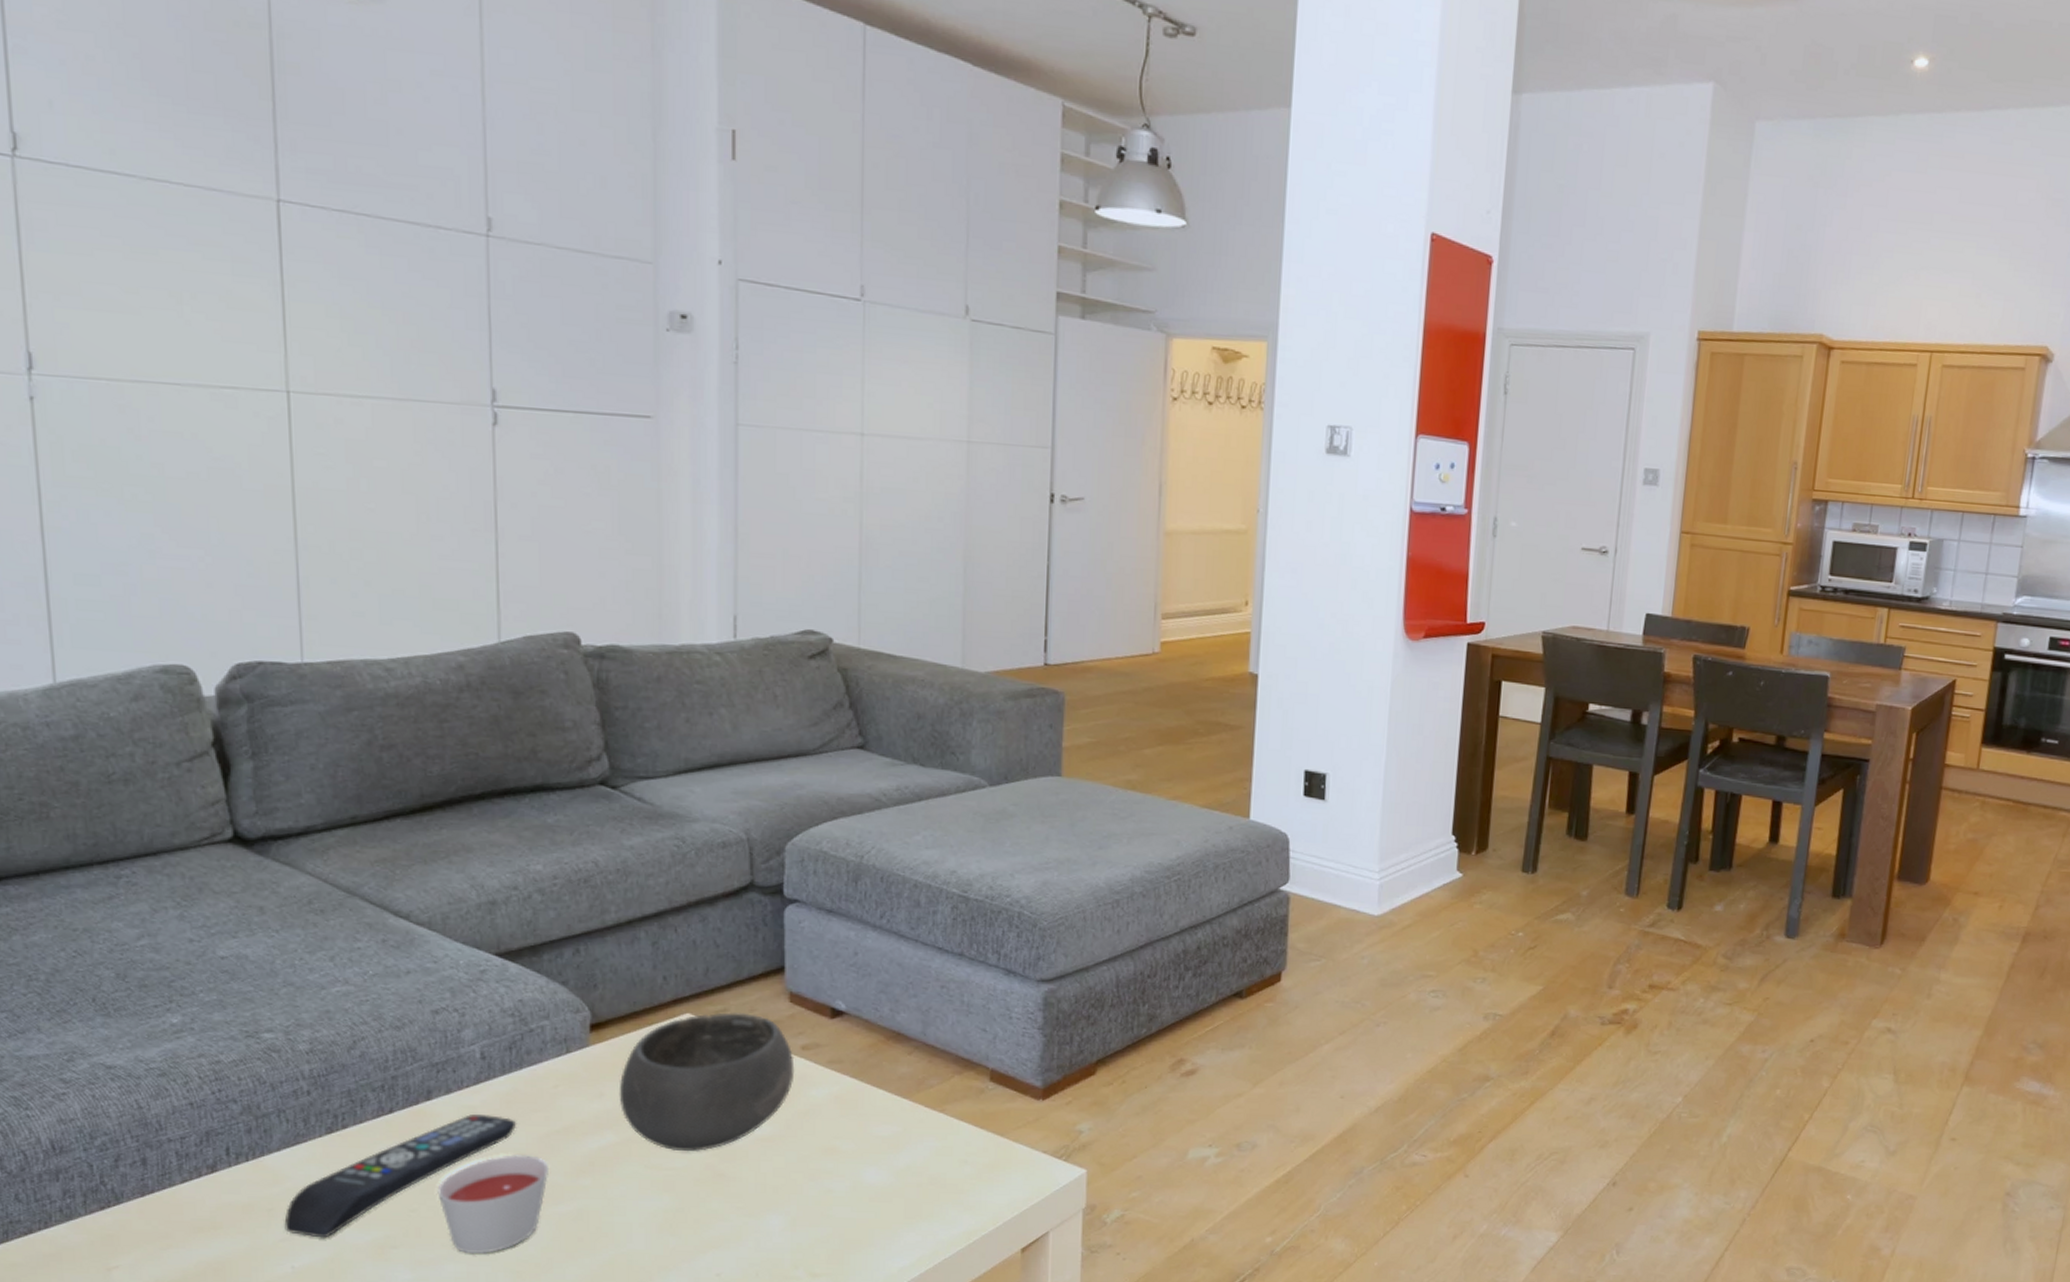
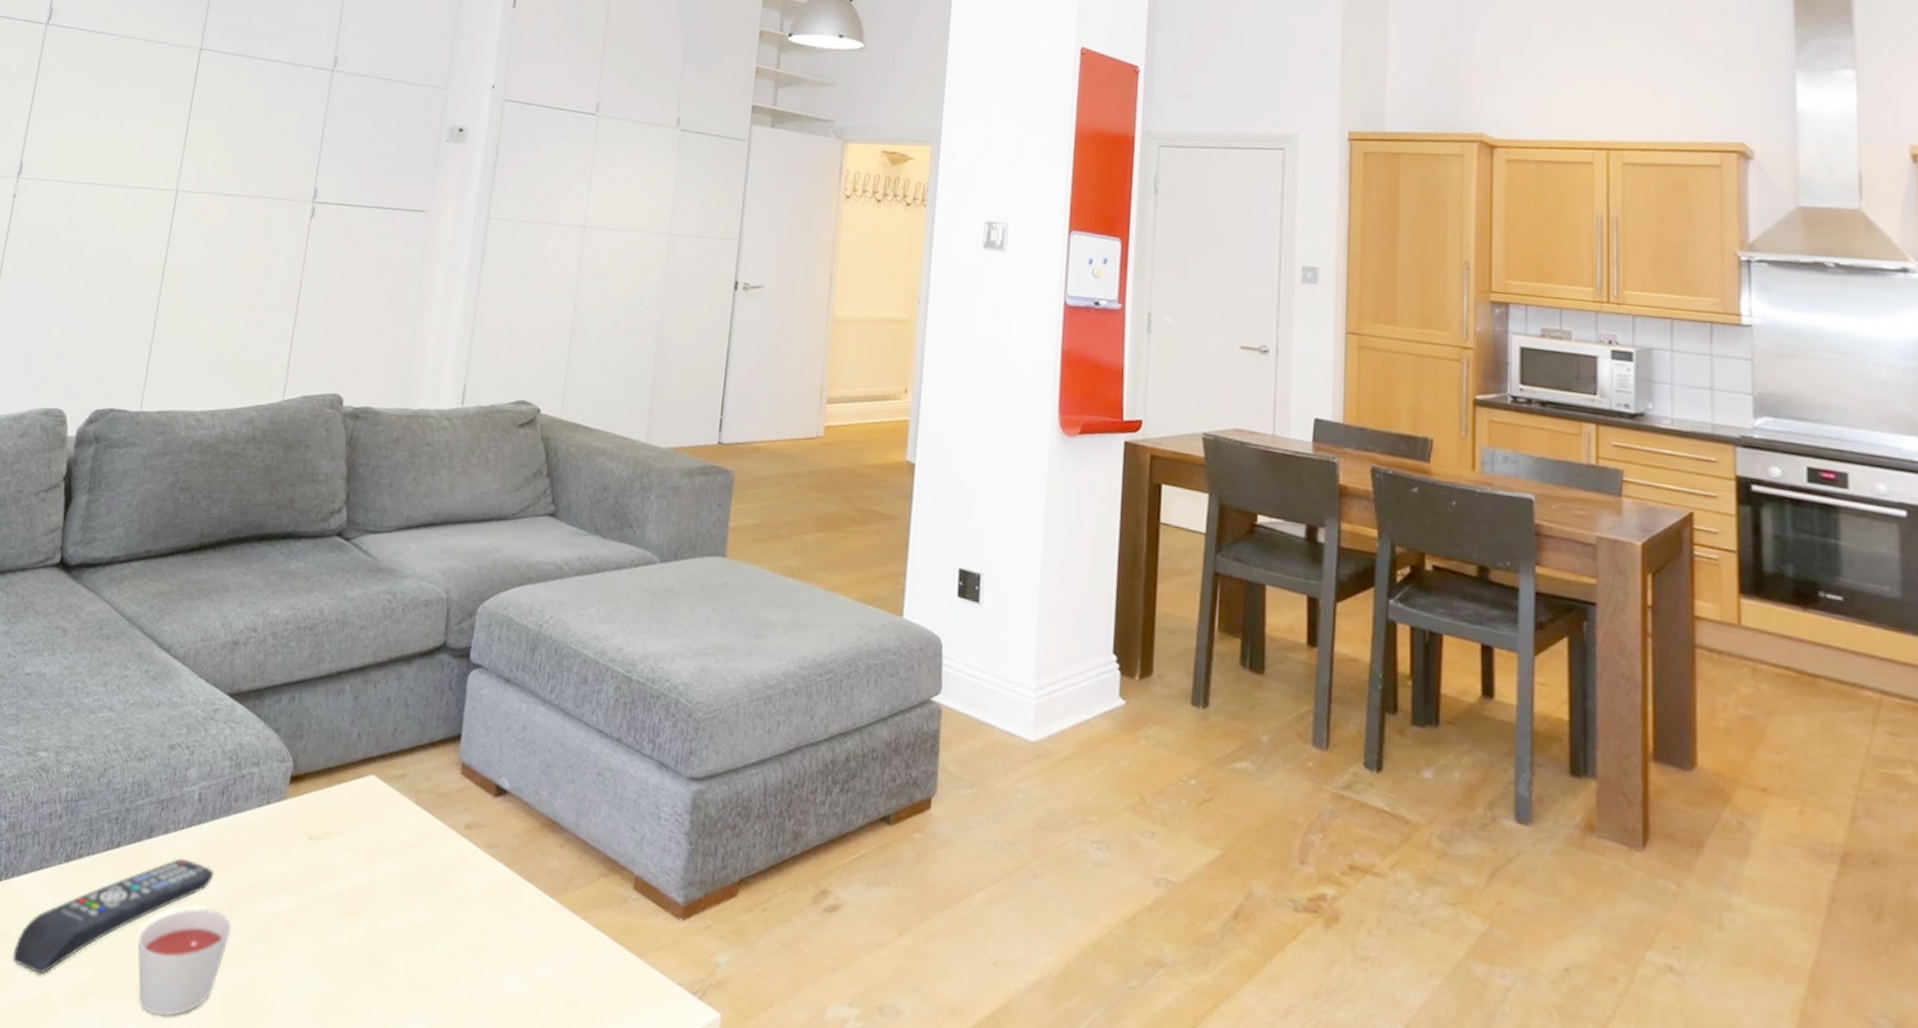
bowl: present [619,1013,795,1151] -> none [301,777,457,930]

